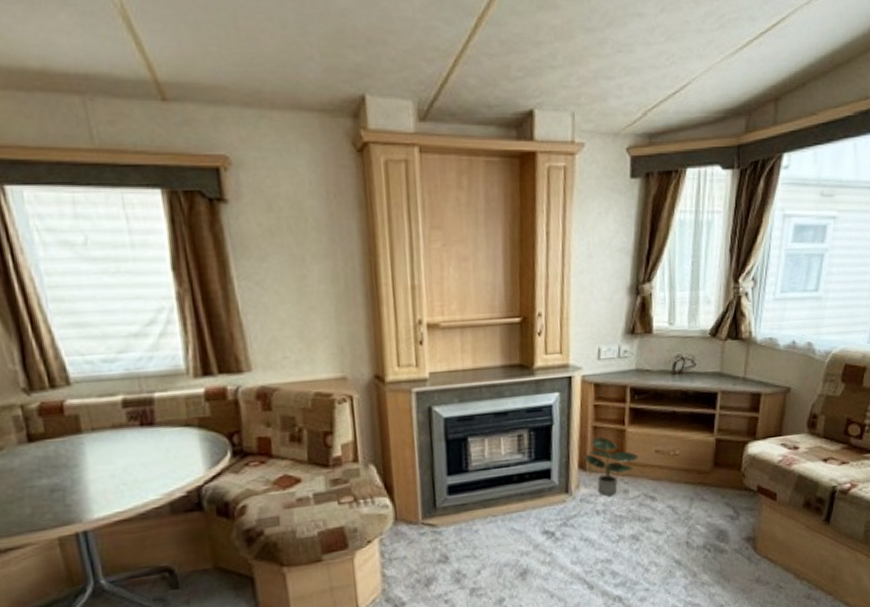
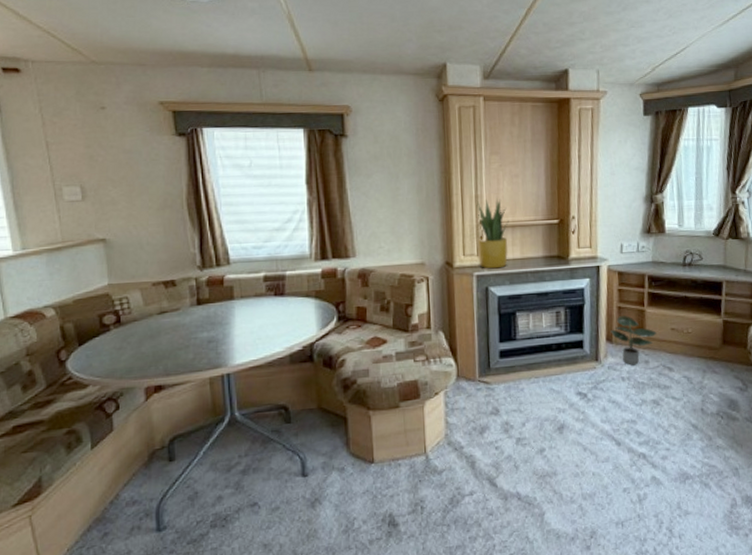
planter: none [413,289,457,384] -> present [476,198,509,269]

